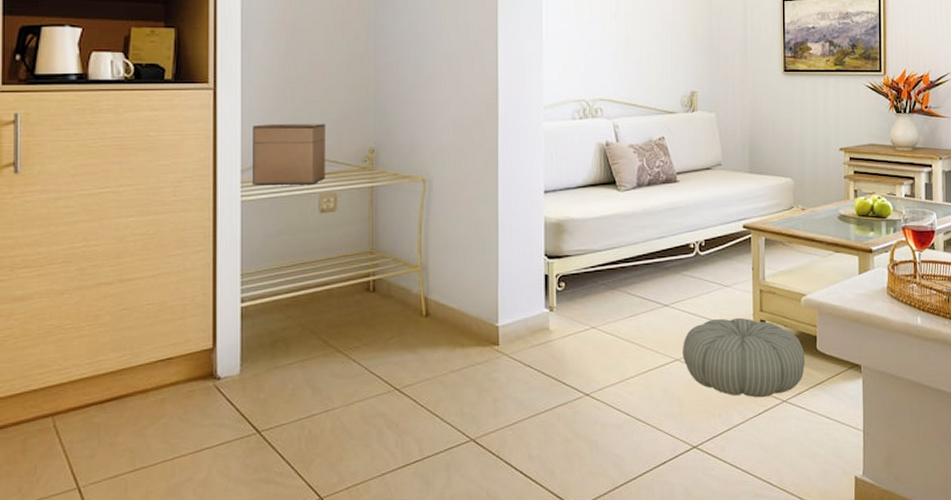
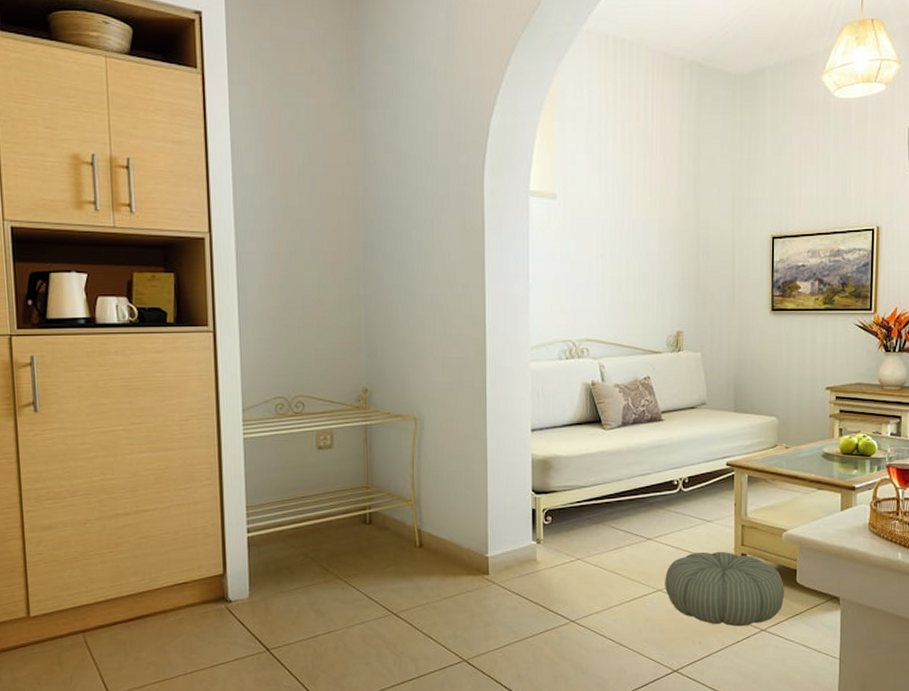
decorative box: present [251,124,325,185] -> none [252,365,322,424]

